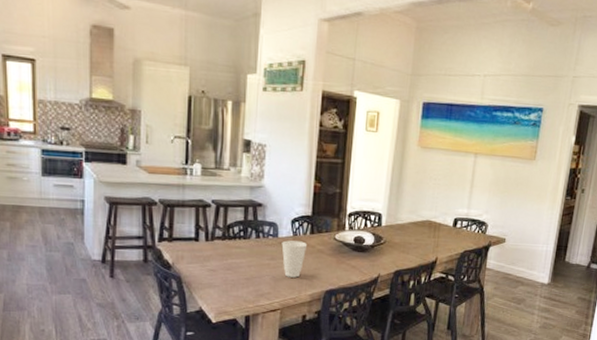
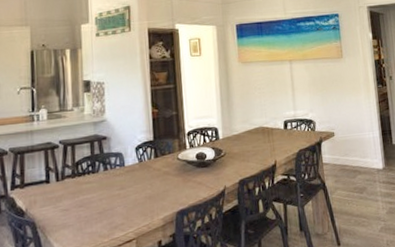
cup: present [281,240,308,278] -> none [129,166,154,205]

